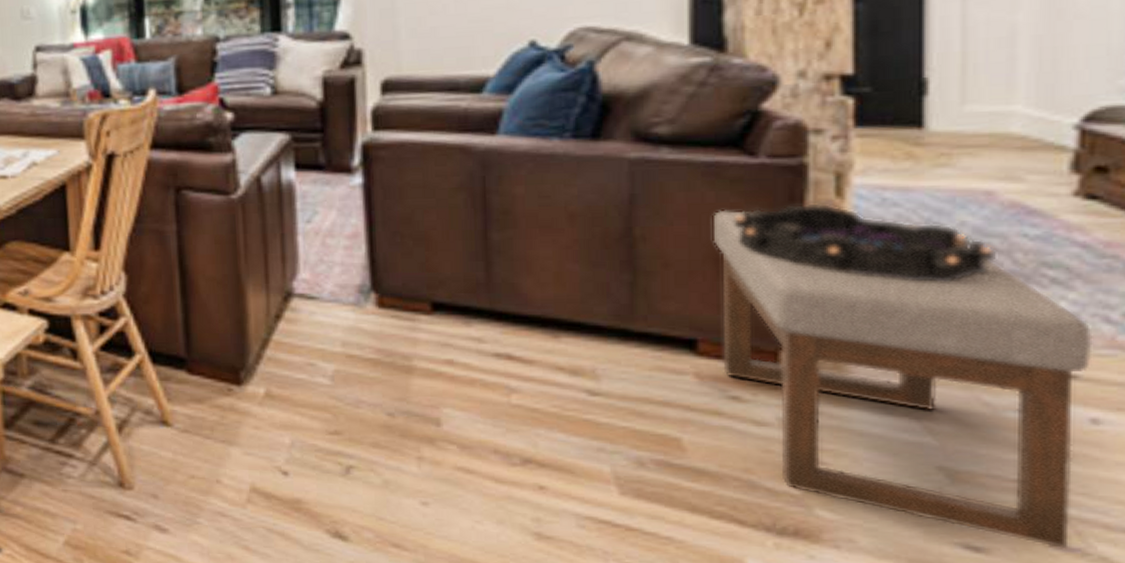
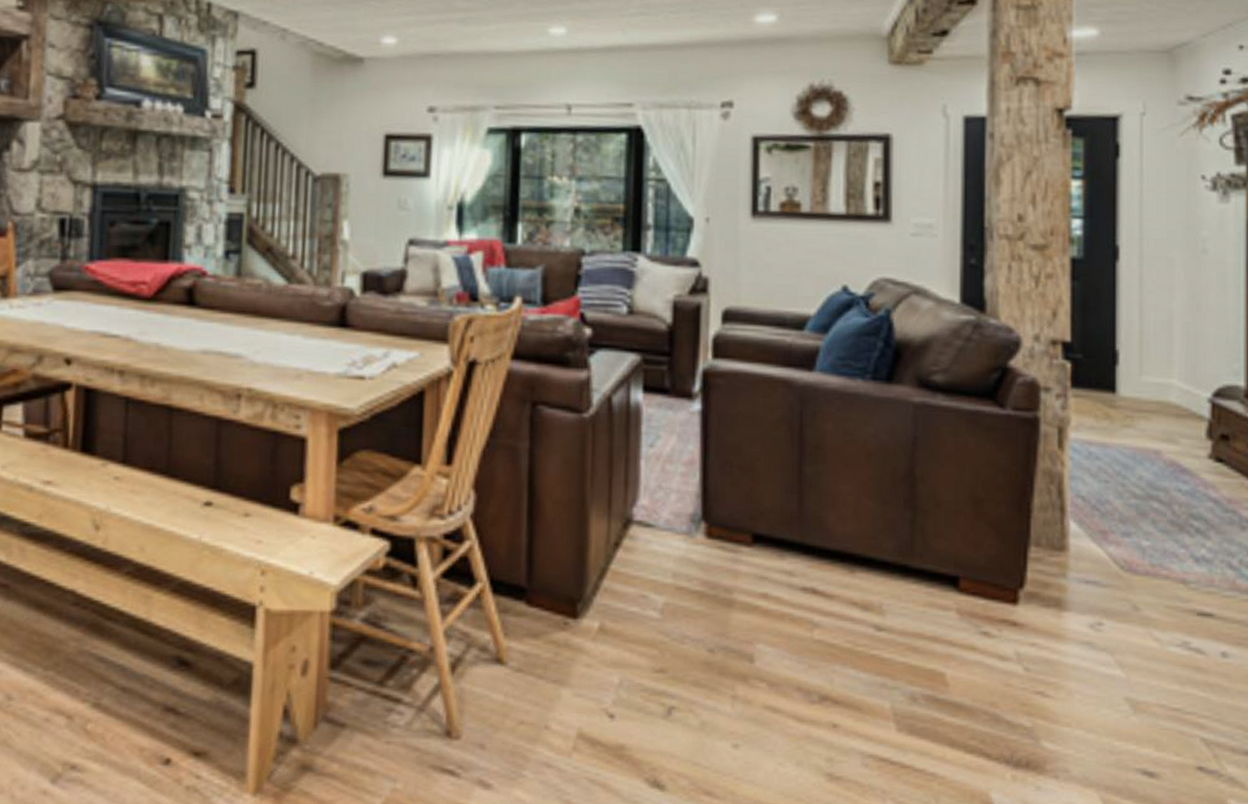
ottoman: present [712,209,1093,549] -> none [972,455,1222,772]
decorative bowl: present [734,203,998,282] -> none [988,453,1163,529]

